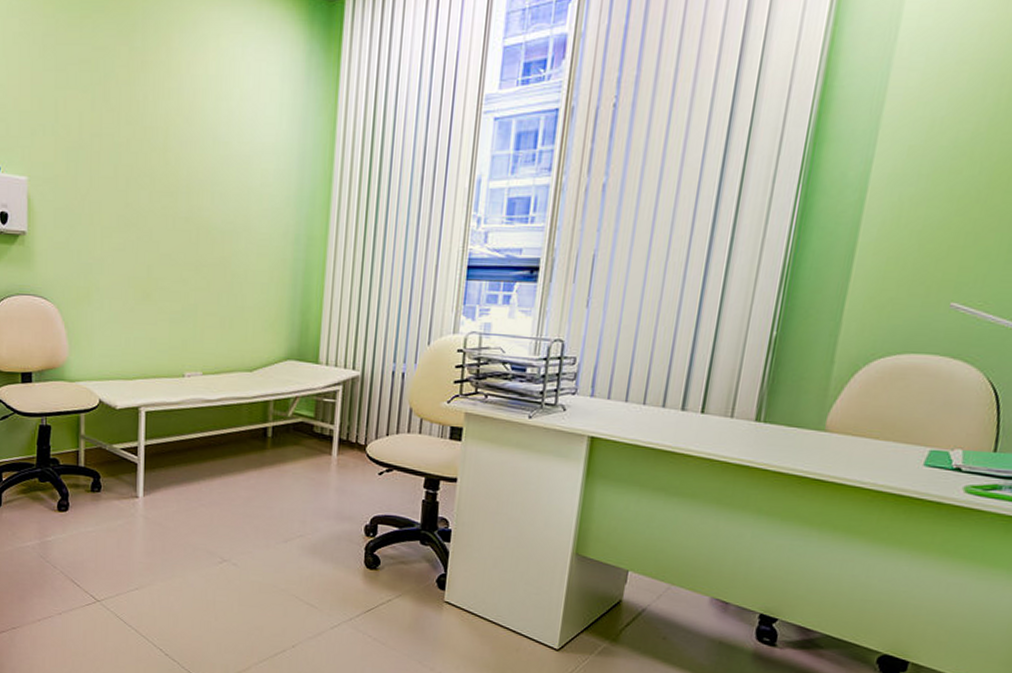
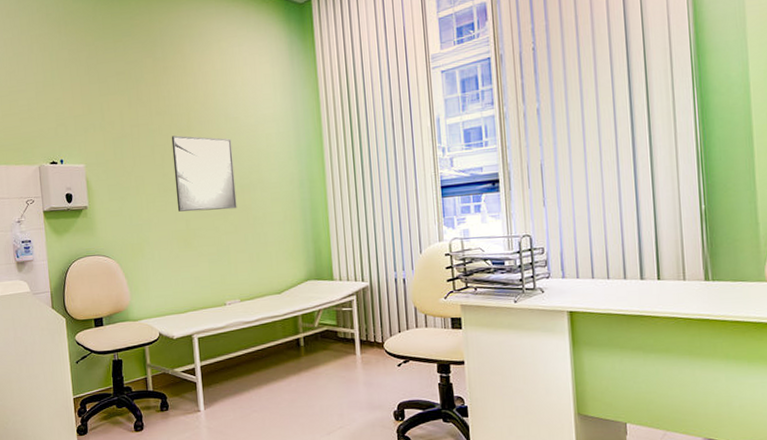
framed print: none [139,155,217,260] -> present [171,135,237,212]

